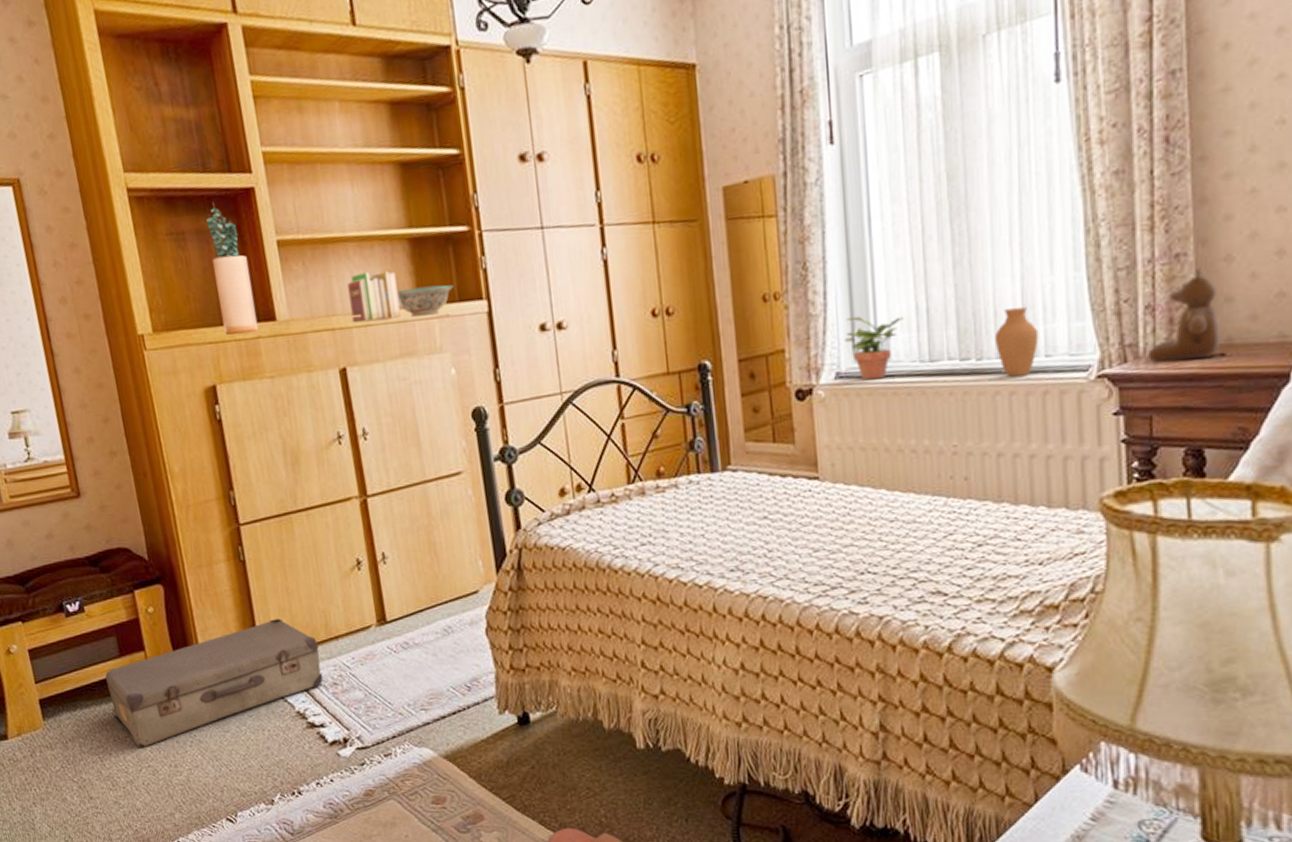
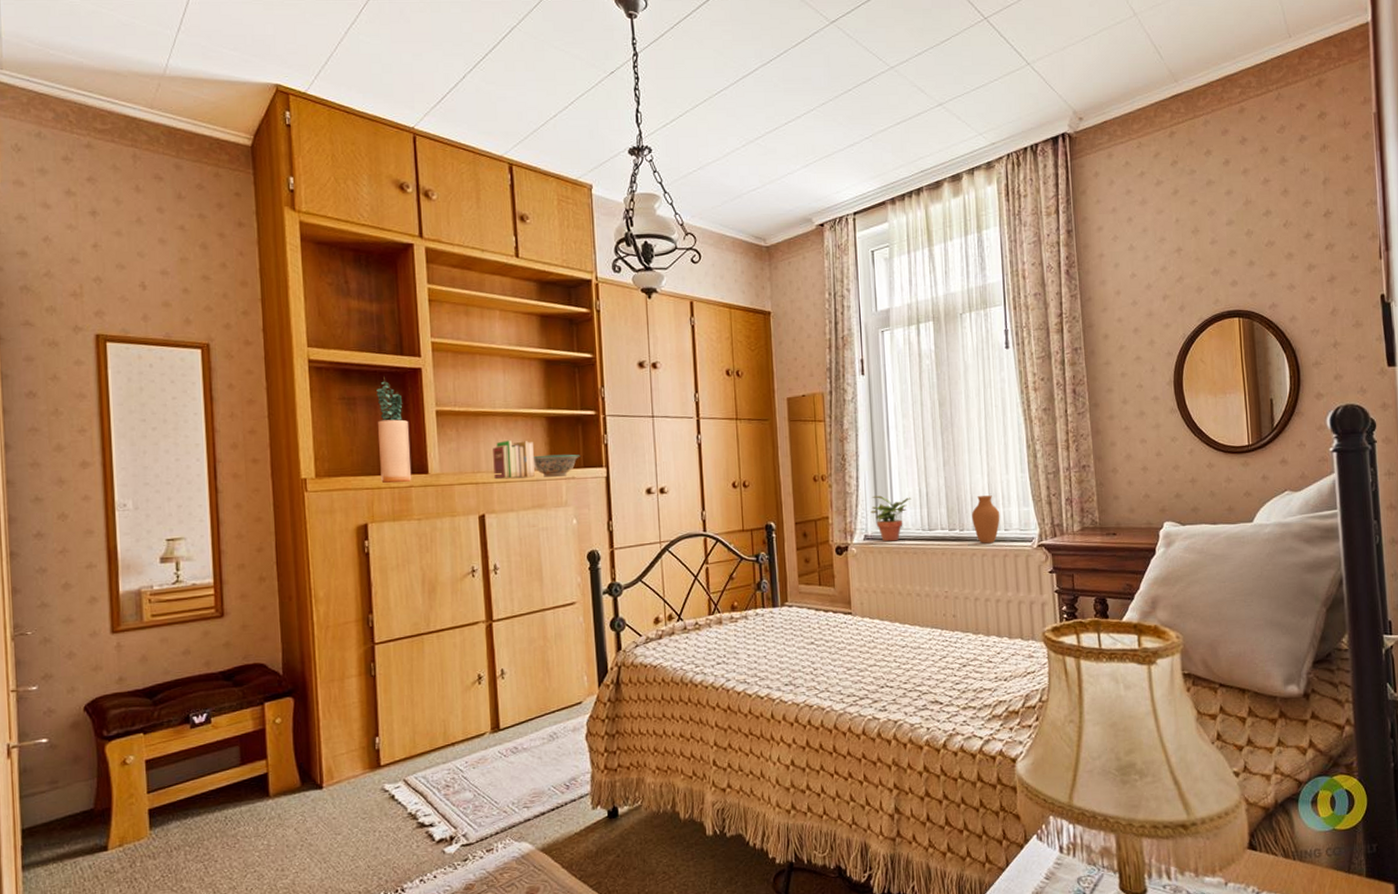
suitcase: present [105,619,324,747] -> none [223,727,437,853]
teddy bear: present [1148,266,1222,362] -> none [1069,474,1113,537]

